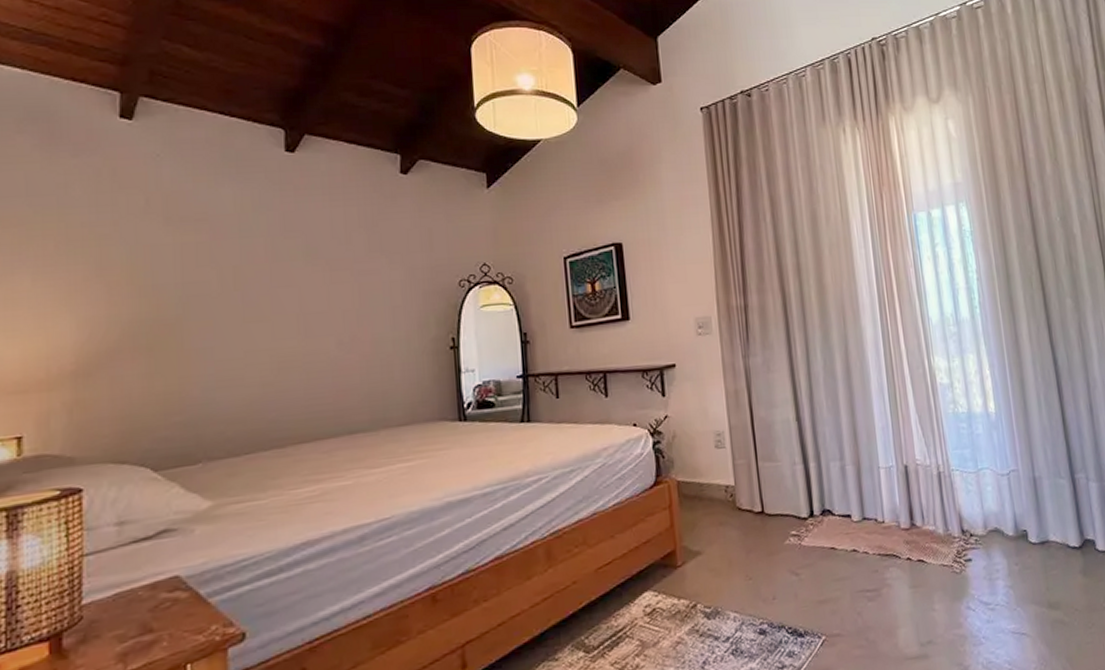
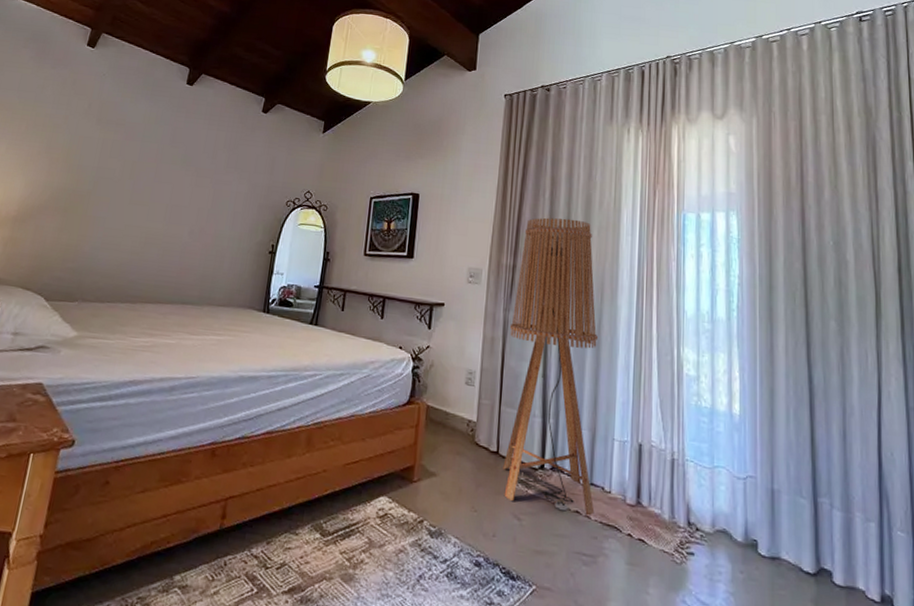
floor lamp: none [751,240,871,558] -> present [503,217,598,516]

